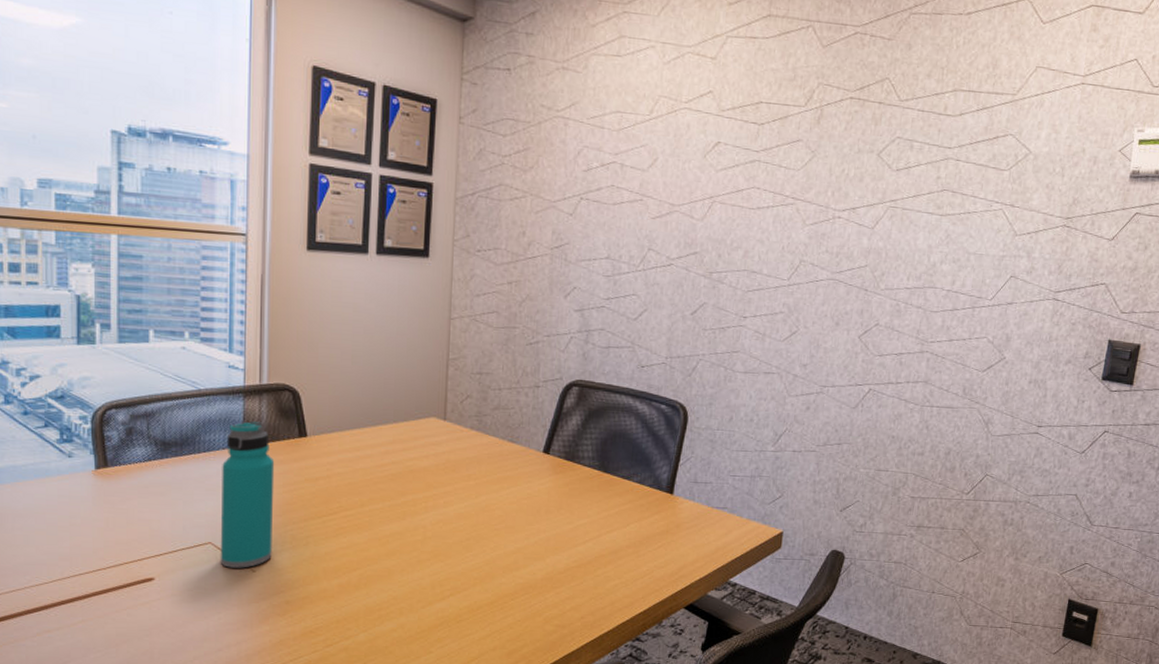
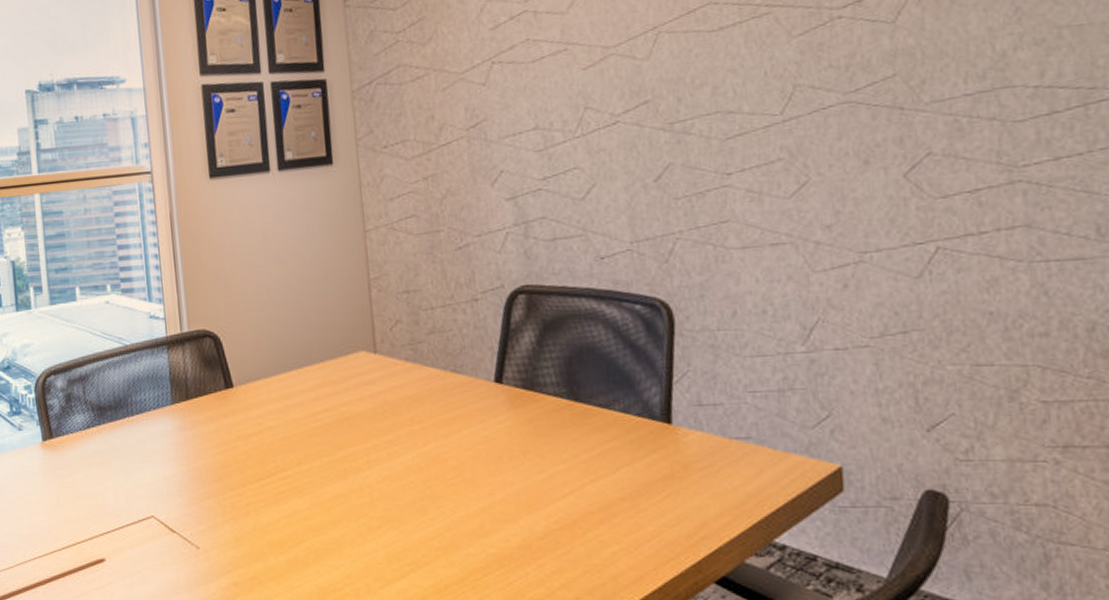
water bottle: present [220,420,275,568] -> none [155,374,214,545]

